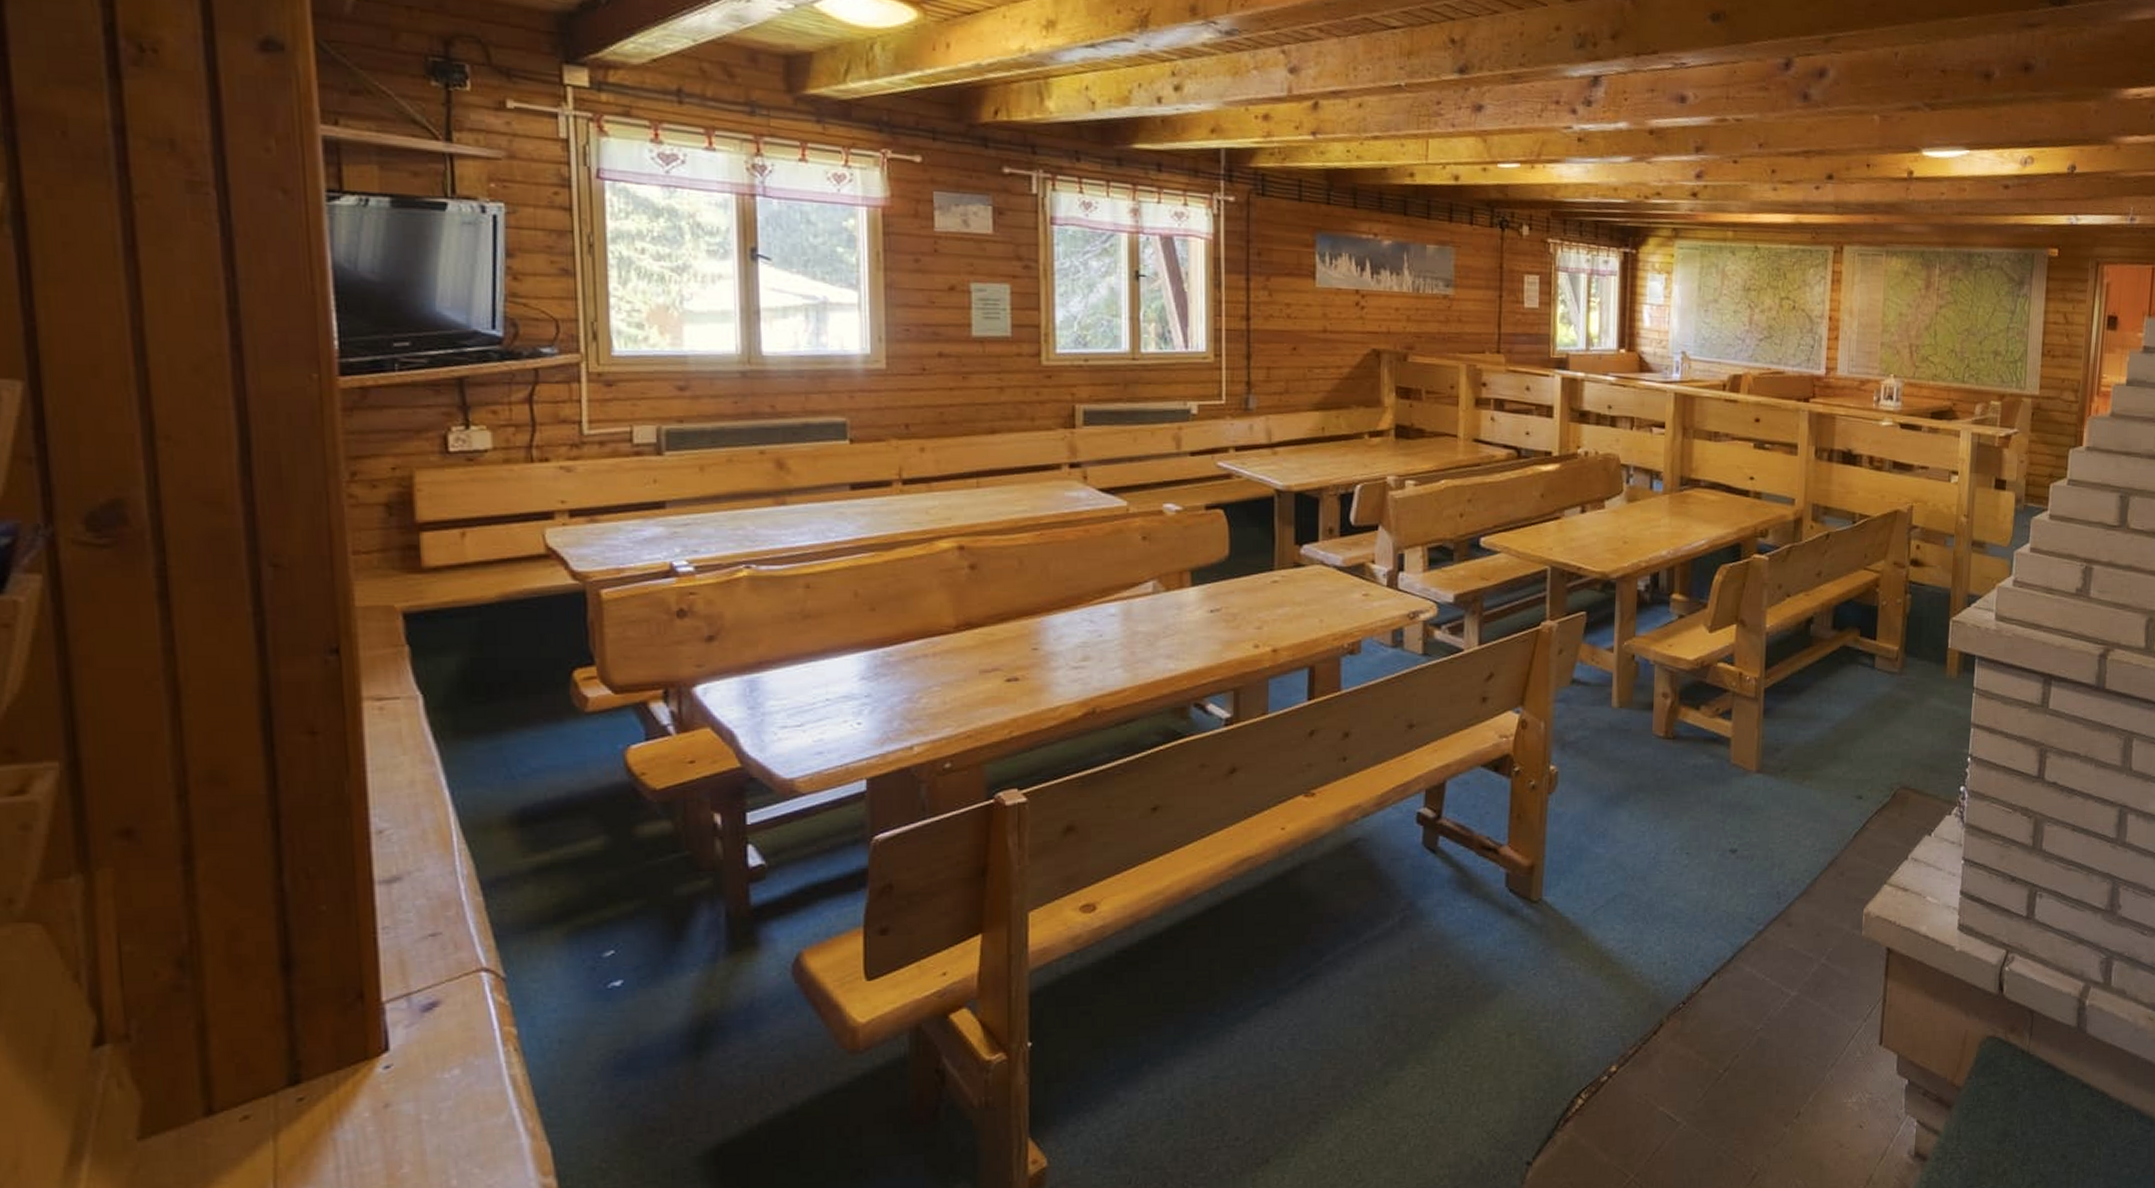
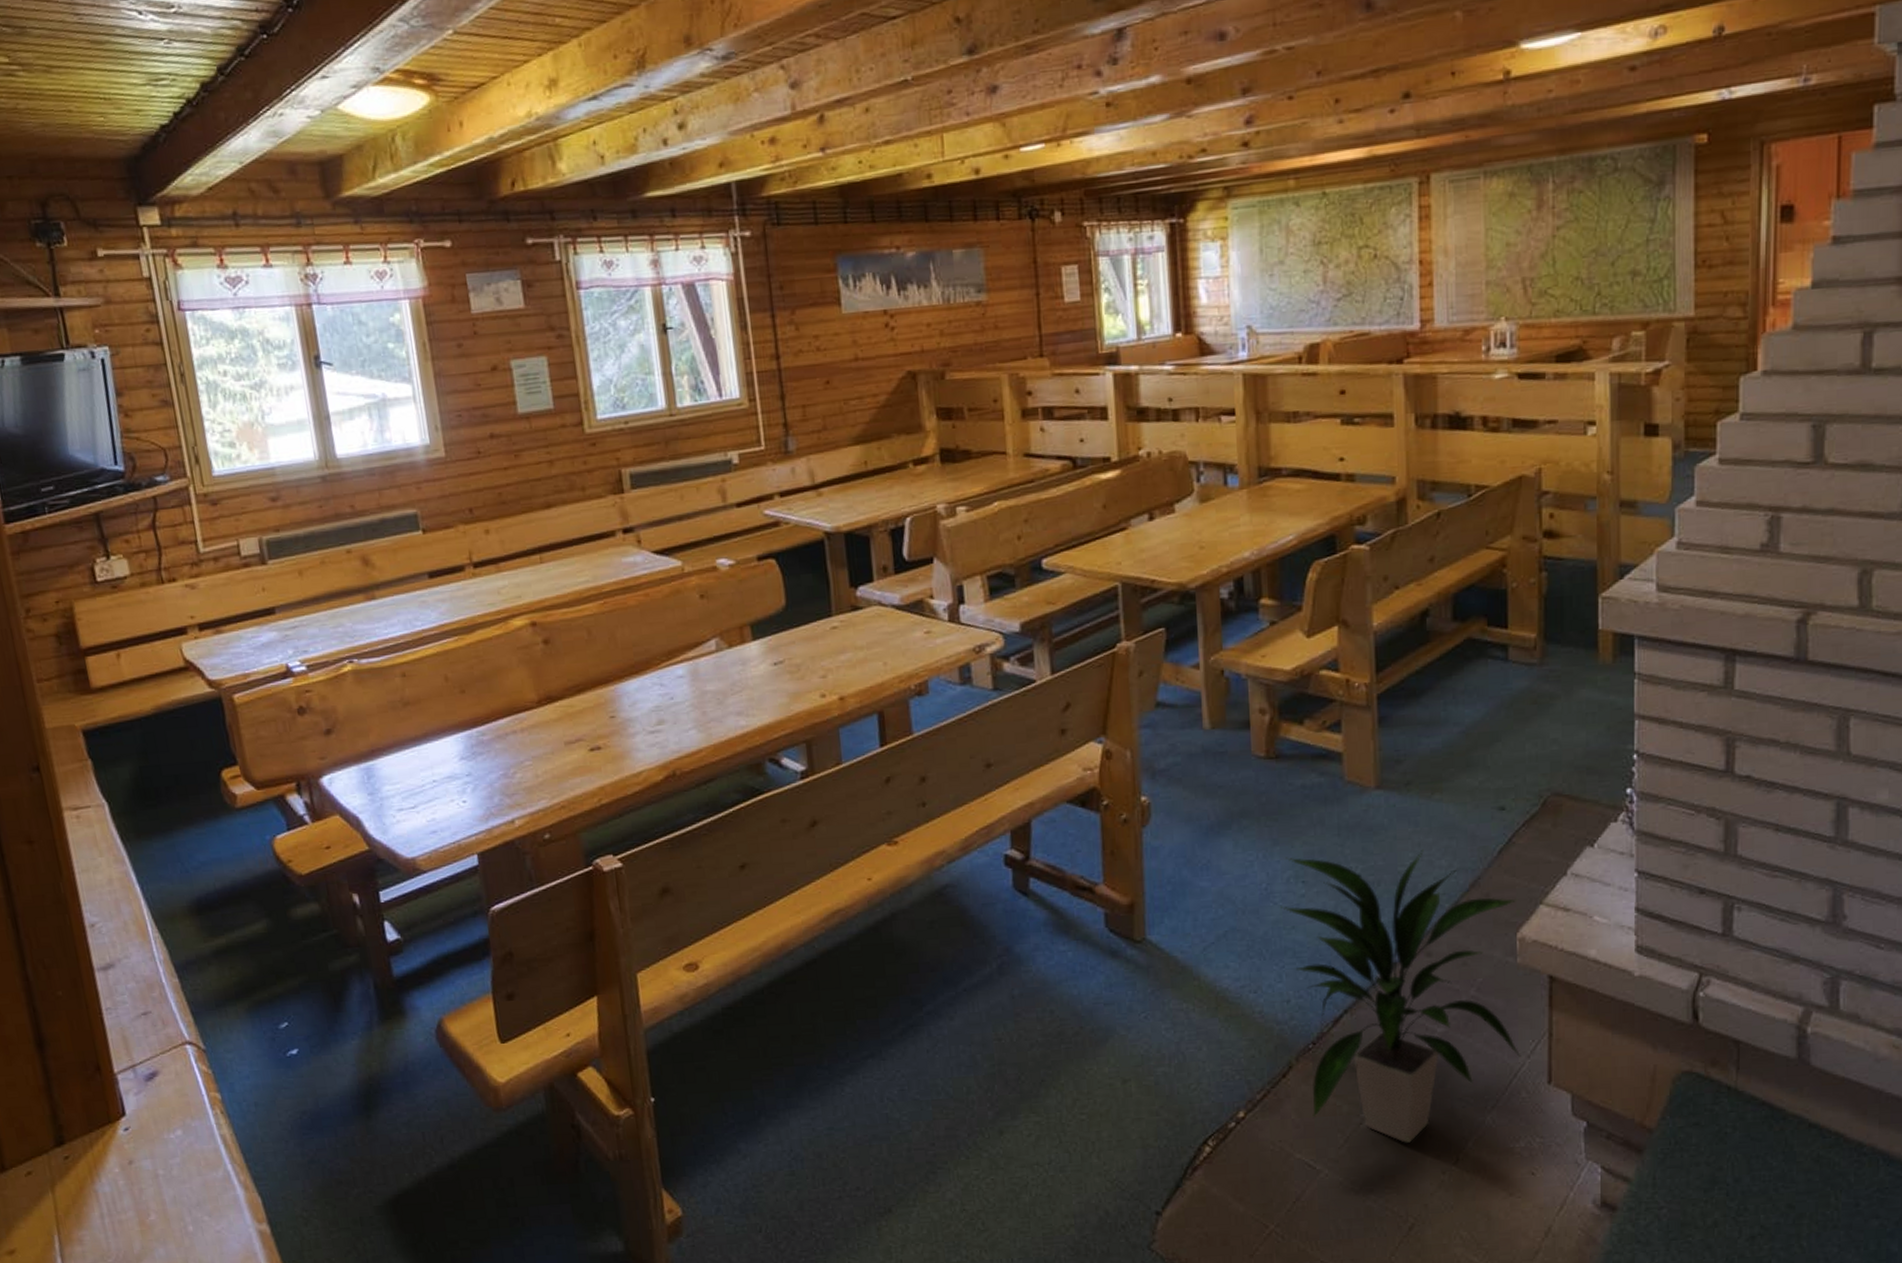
indoor plant: none [1666,829,1866,1098] -> present [1281,849,1522,1143]

